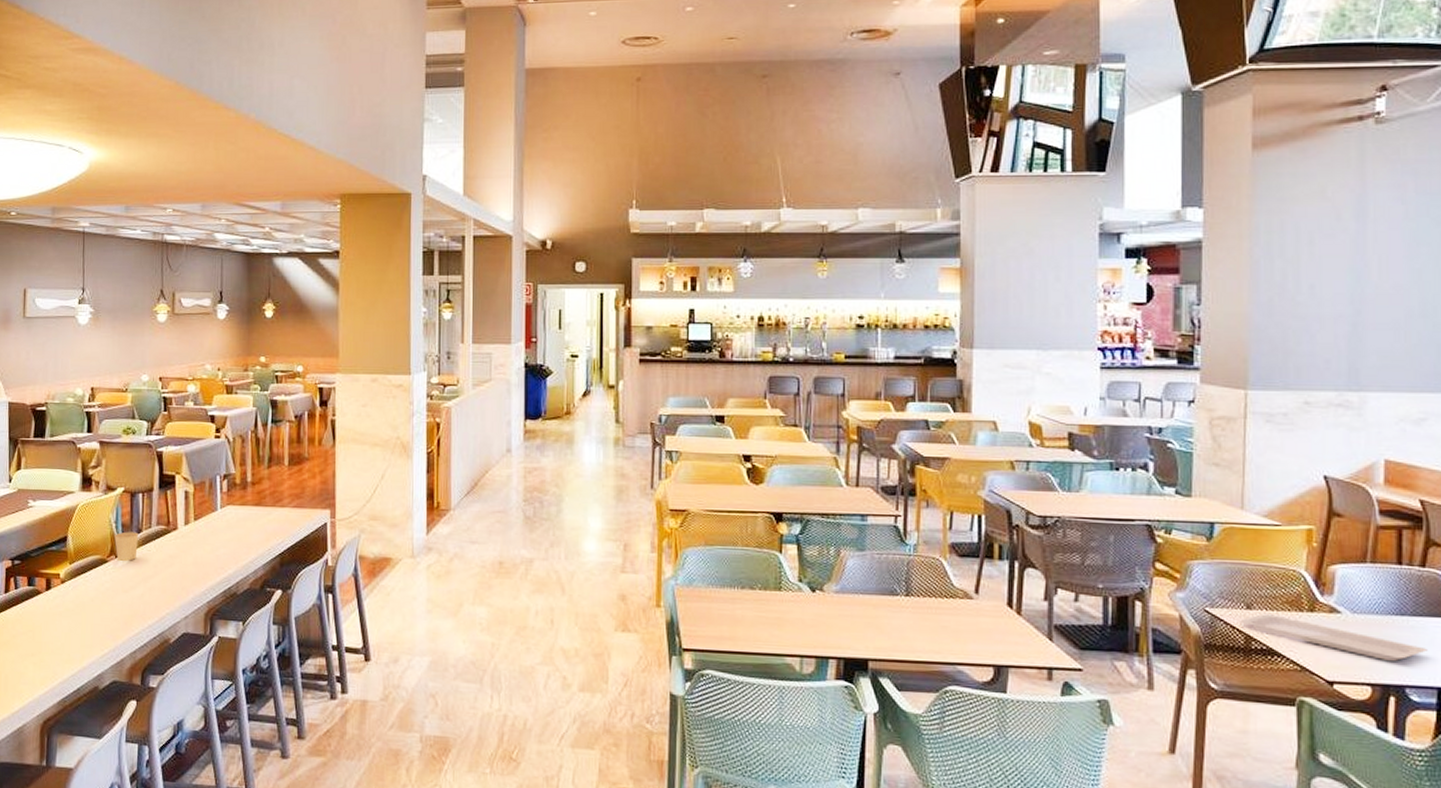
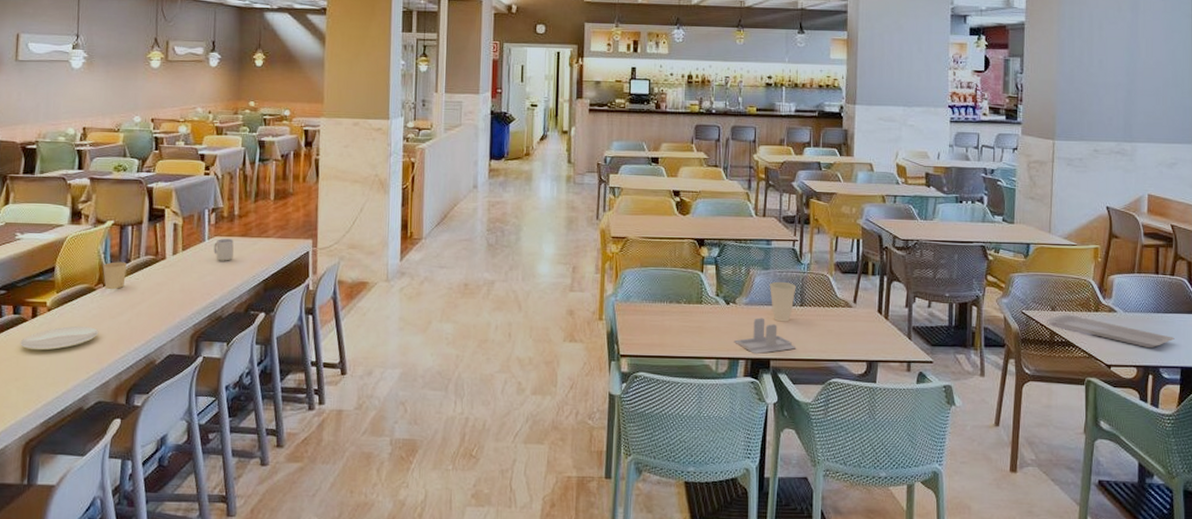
plate: none [35,600,112,625] -> present [20,326,99,351]
cup: none [226,508,247,533] -> present [214,239,234,261]
napkin holder: none [821,609,900,654] -> present [733,318,795,355]
cup: none [866,565,900,615] -> present [770,281,797,322]

